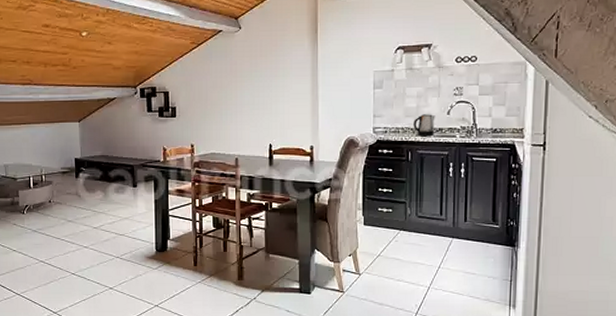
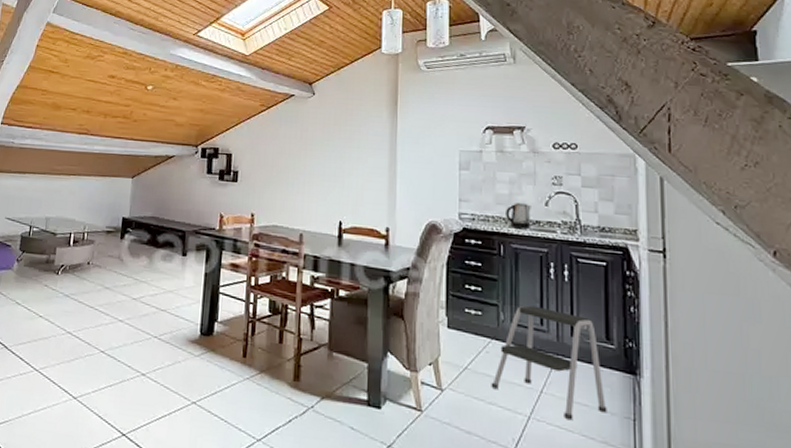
step stool: none [399,200,490,287] -> present [491,305,607,421]

